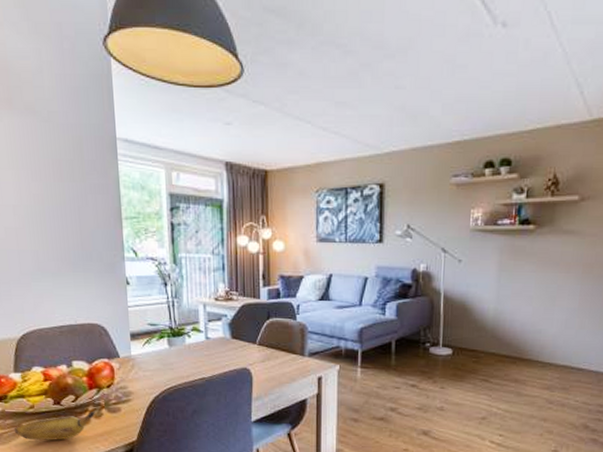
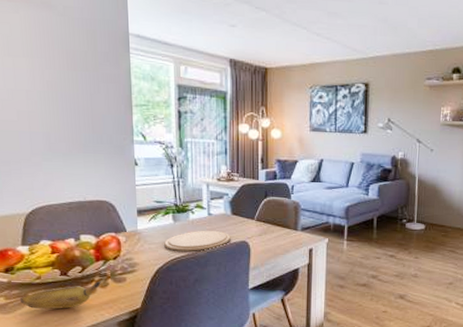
plate: none [159,356,231,379] -> present [164,230,231,251]

